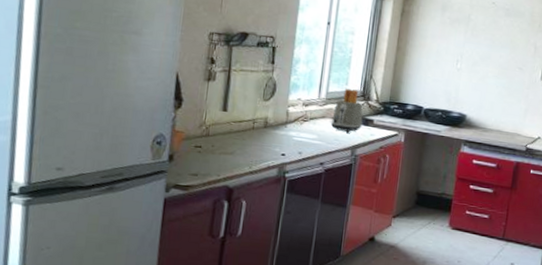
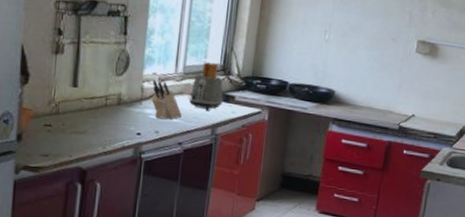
knife block: none [295,104,324,142] -> present [151,80,182,120]

